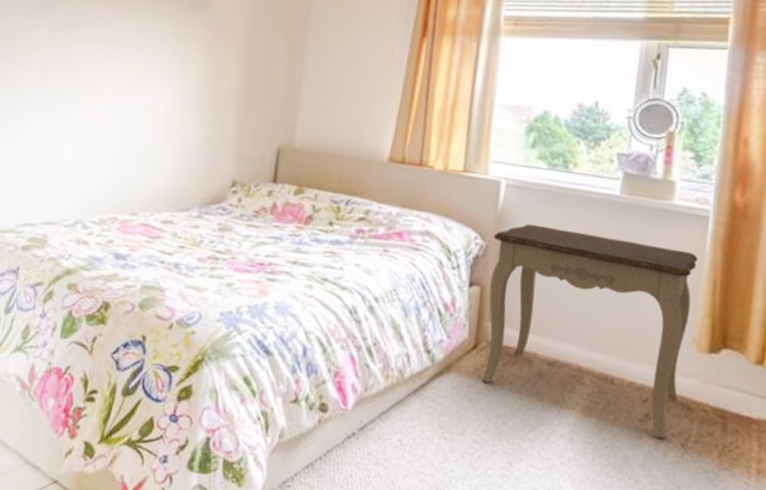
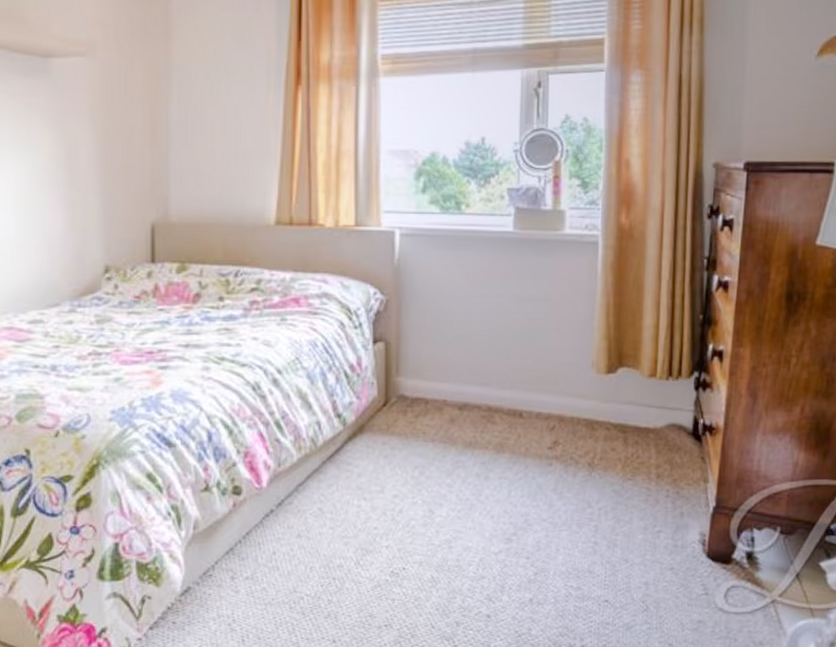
side table: present [482,224,698,439] -> none [393,271,591,462]

